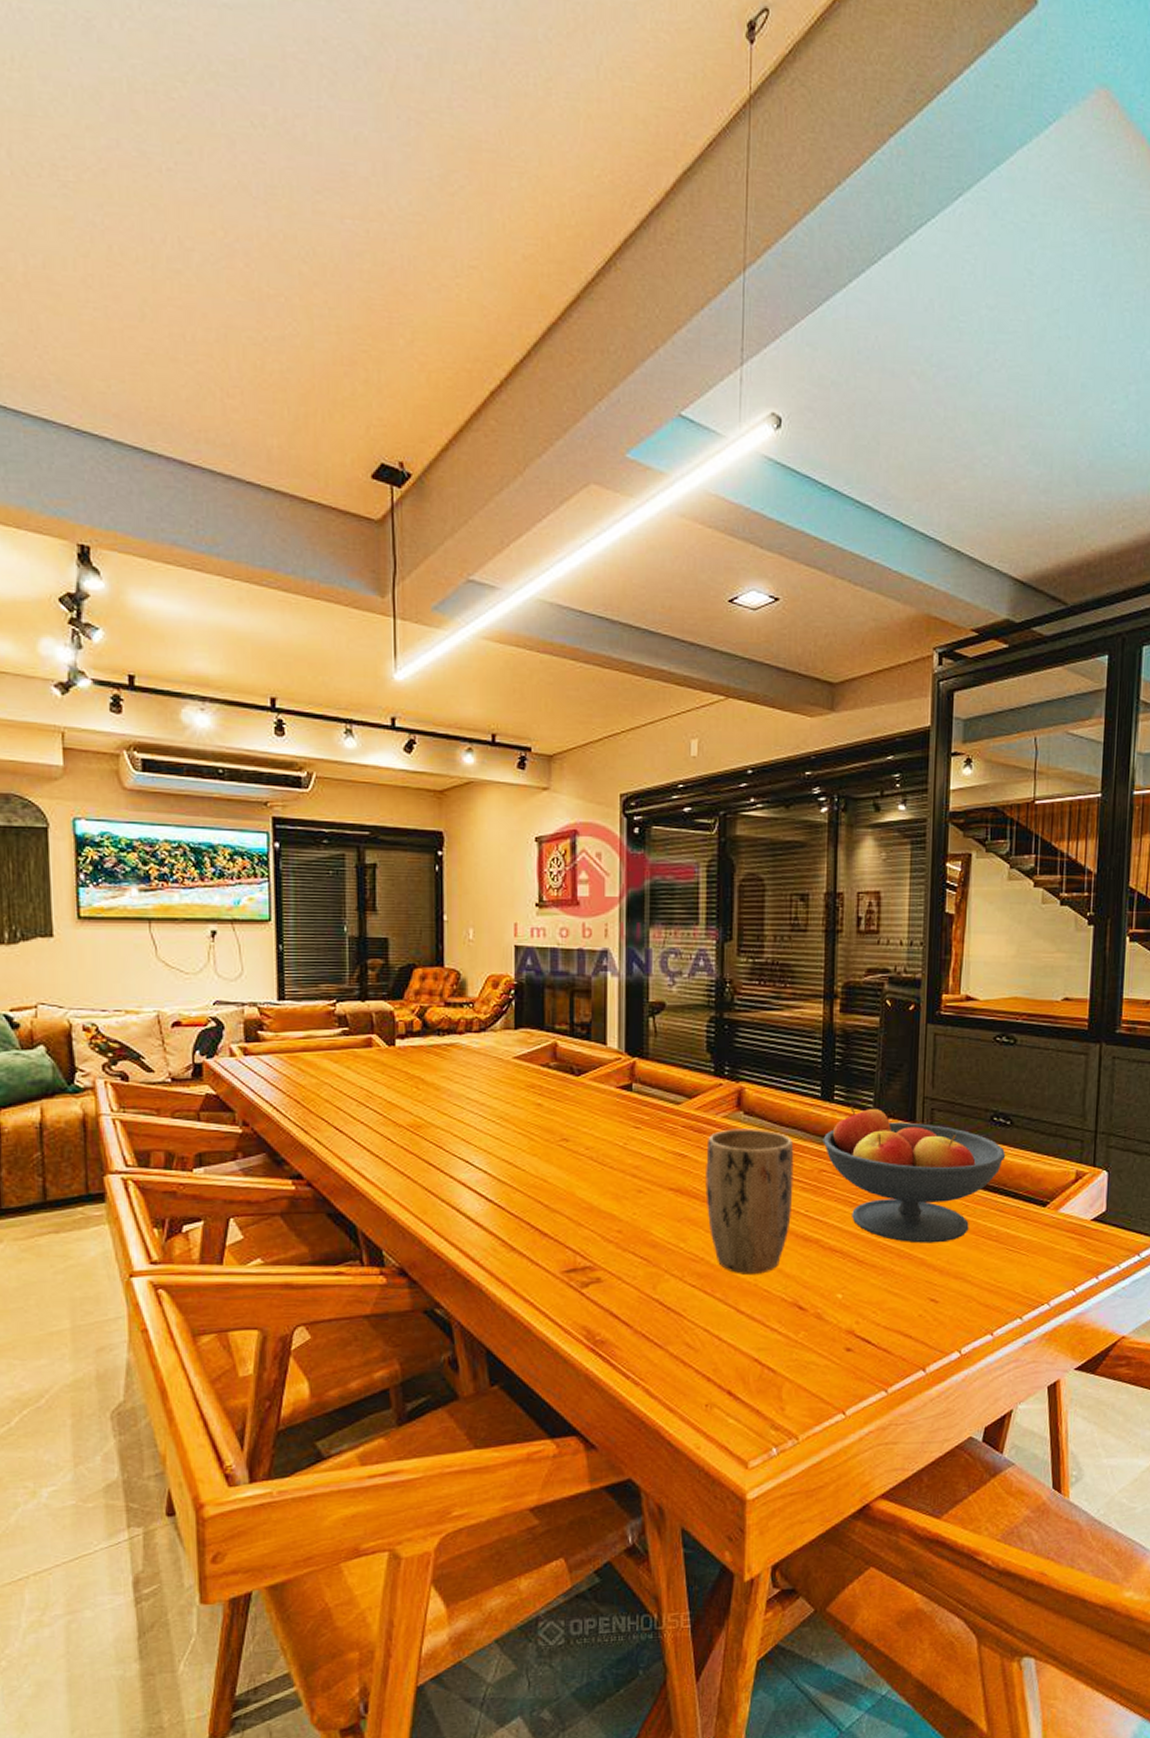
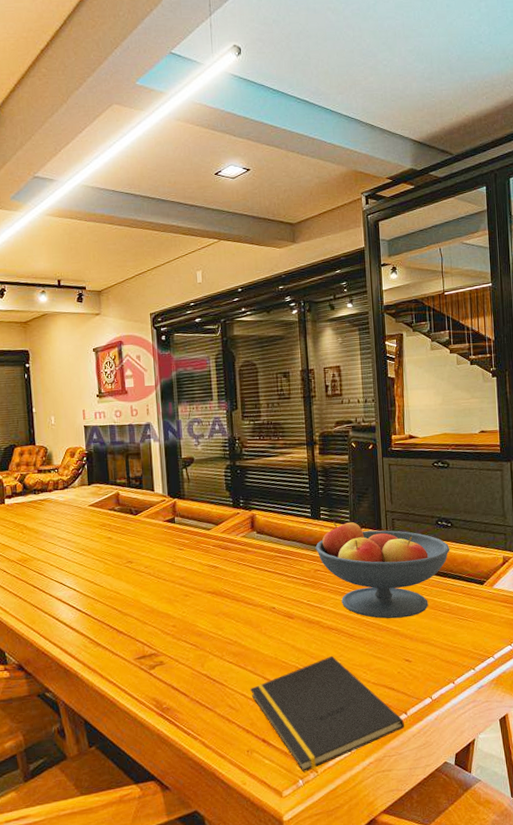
plant pot: present [705,1128,794,1274] -> none [232,543,298,651]
notepad: none [716,1288,920,1438] -> present [249,656,404,773]

